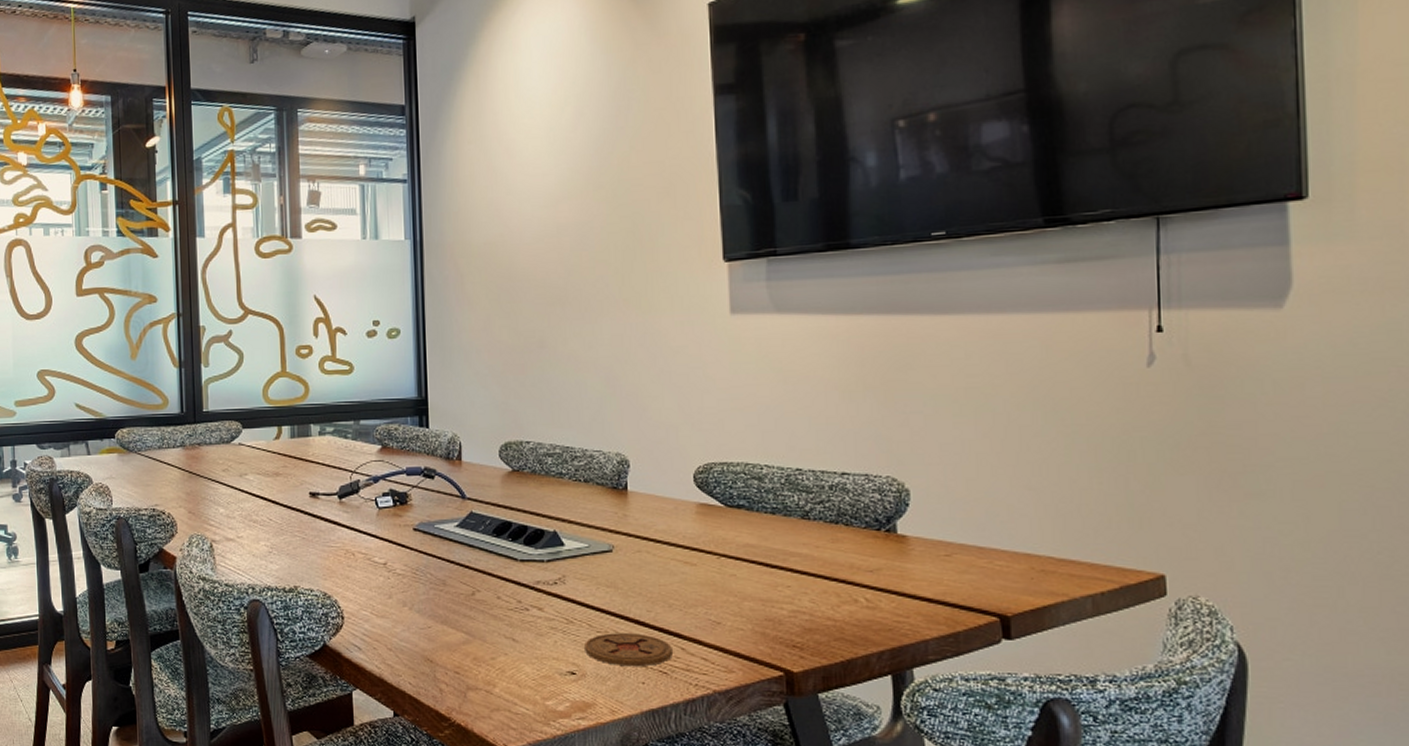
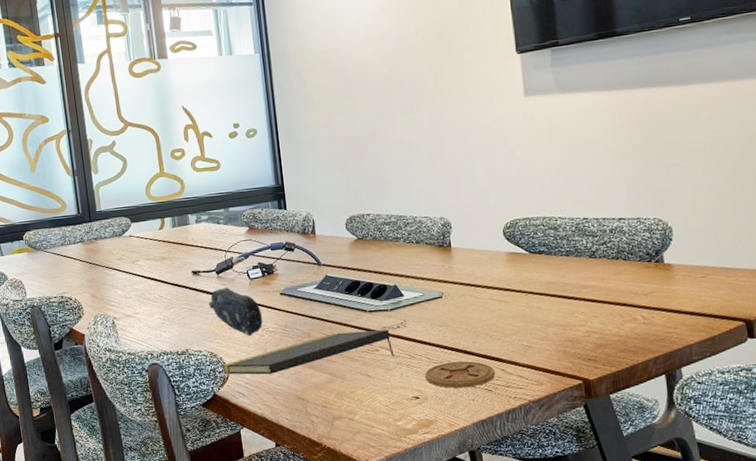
pencil case: none [327,516,390,577] -> present [209,287,263,336]
notepad: none [335,583,548,626] -> present [221,330,394,375]

